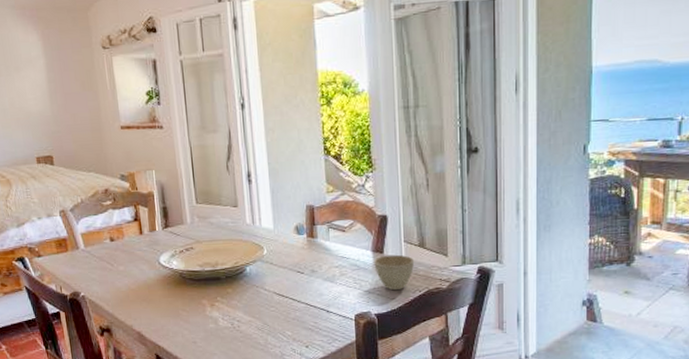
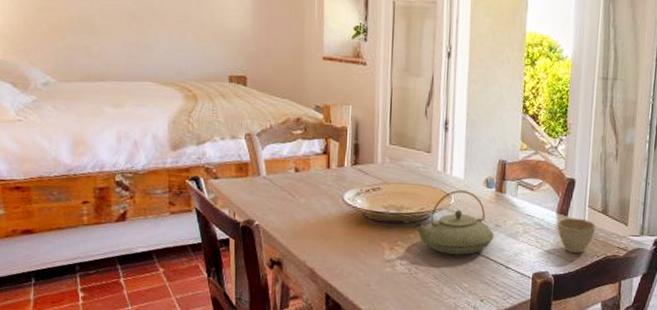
teapot: none [229,240,312,305] -> present [413,190,495,255]

